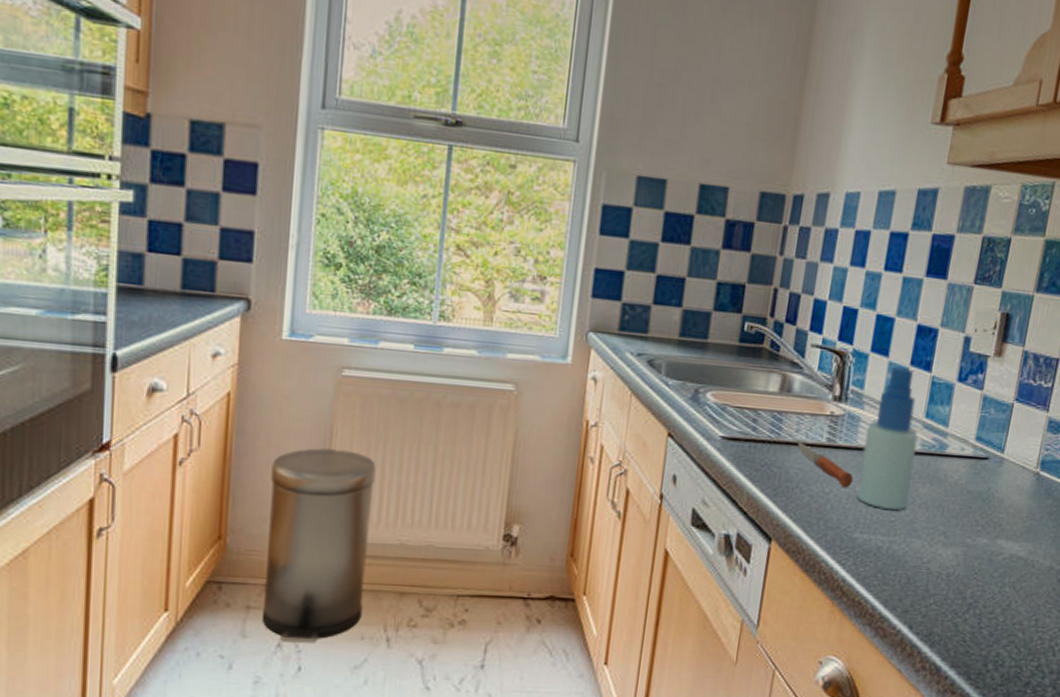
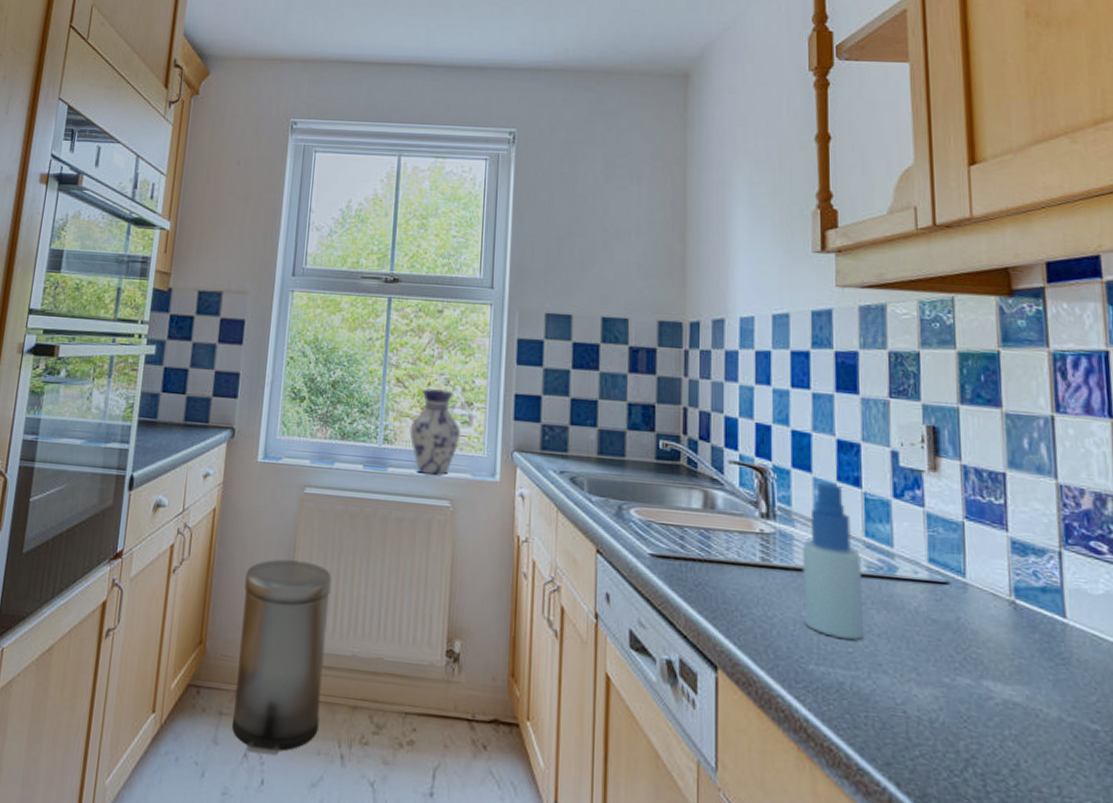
vase: none [470,258,531,358] -> present [409,388,461,477]
knife: present [797,441,854,488] -> none [730,560,797,613]

